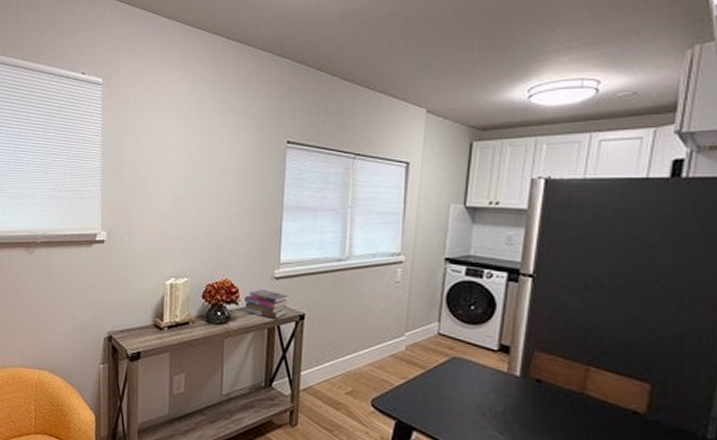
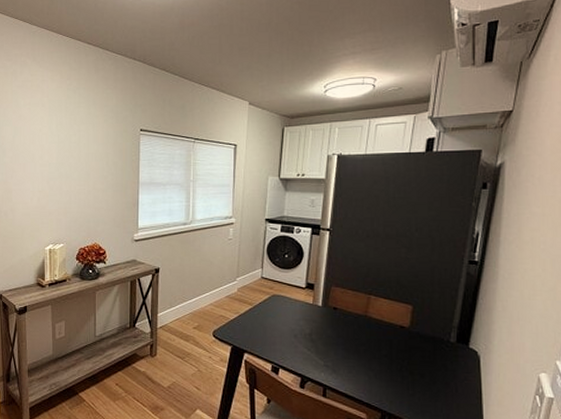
books: present [244,289,290,319] -> none [110,250,147,273]

